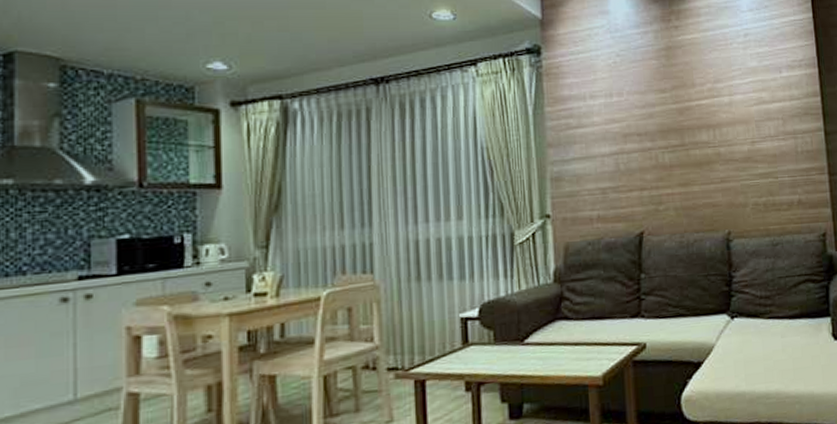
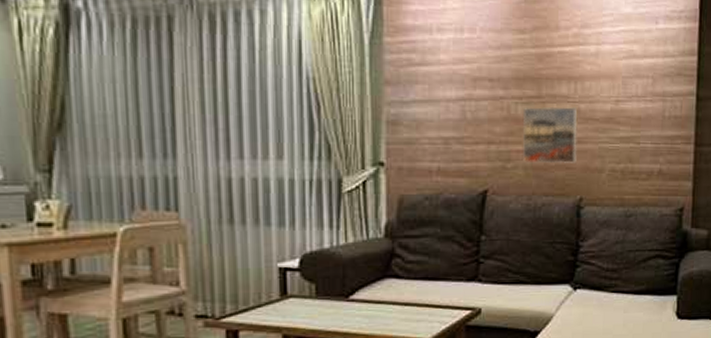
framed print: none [670,151,722,204] -> present [522,106,578,164]

